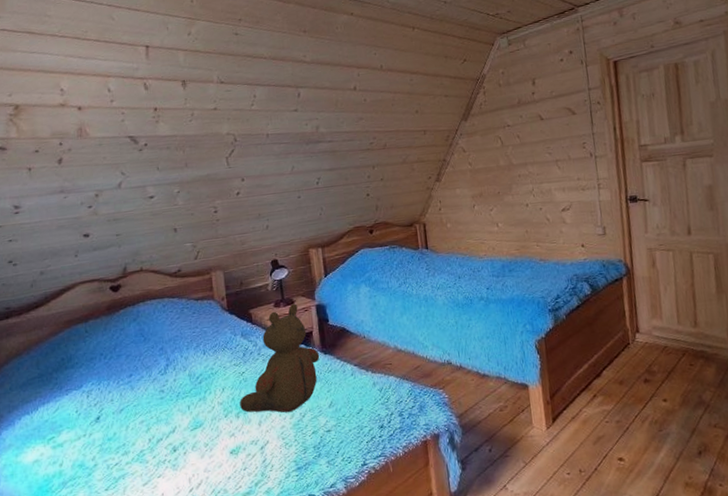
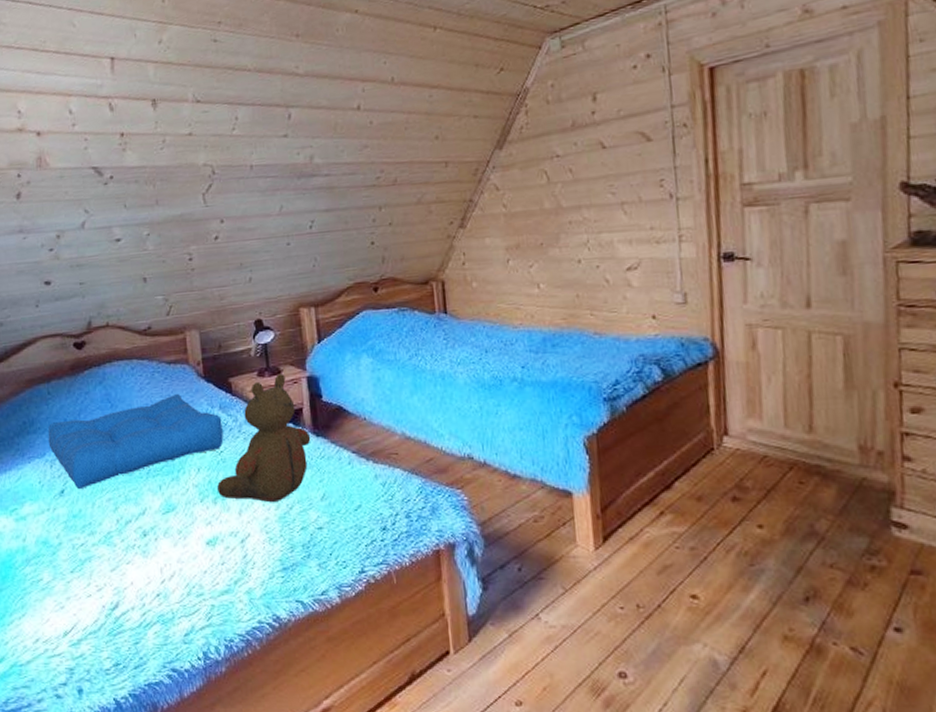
seat cushion: none [85,326,245,414] -> present [47,394,224,489]

